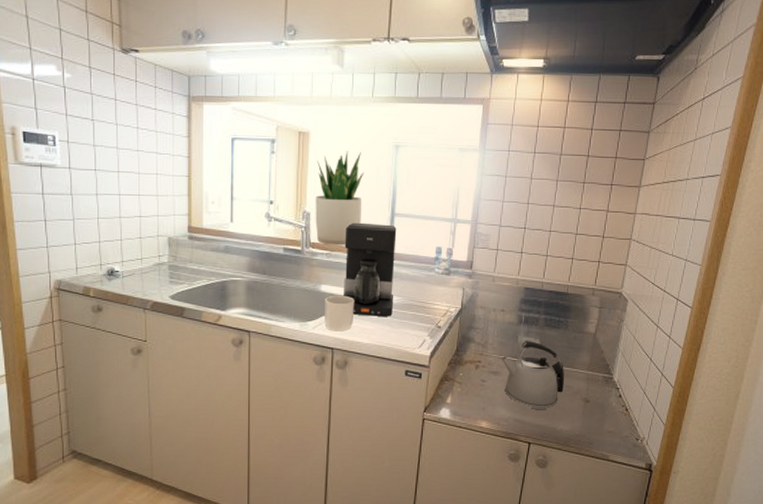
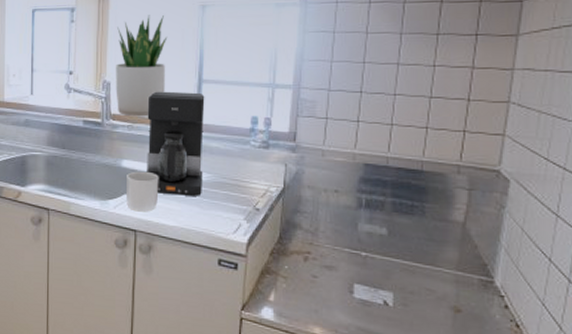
kettle: present [501,341,564,411] -> none [336,229,423,319]

